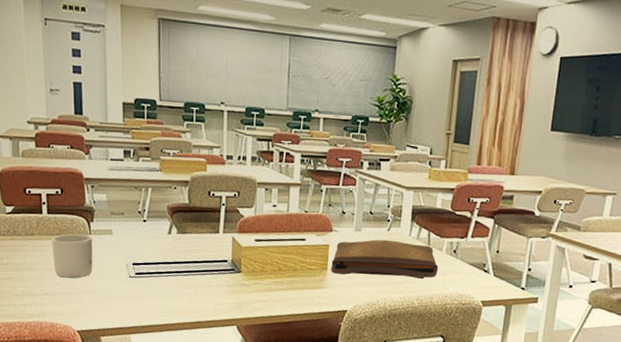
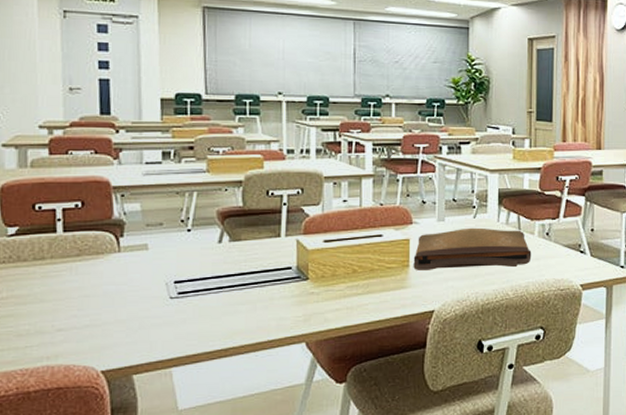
mug: present [51,233,93,278] -> none [68,252,123,307]

